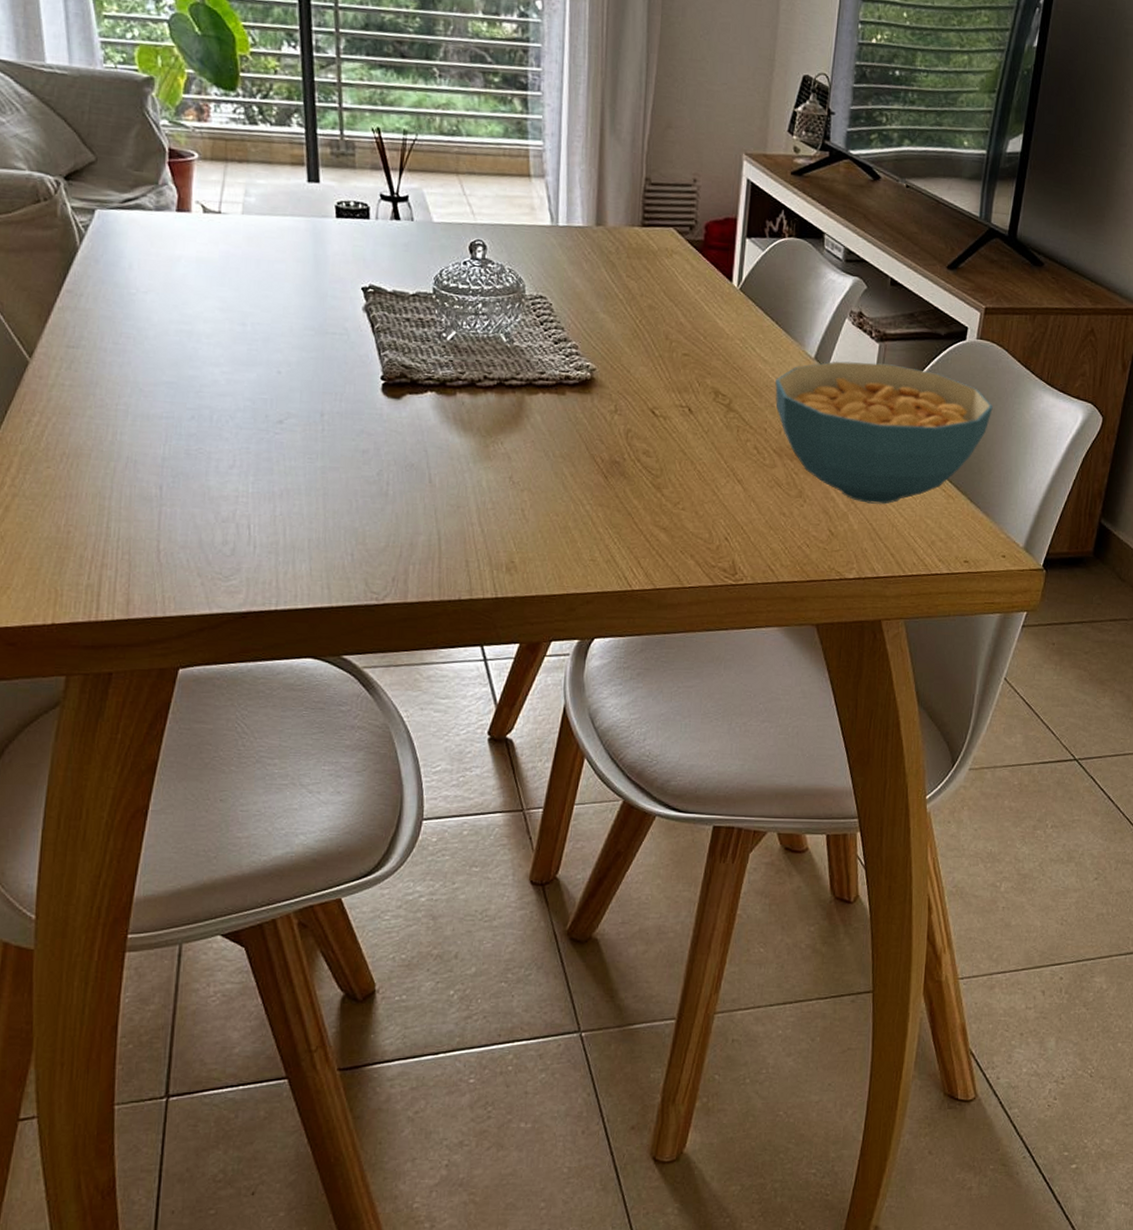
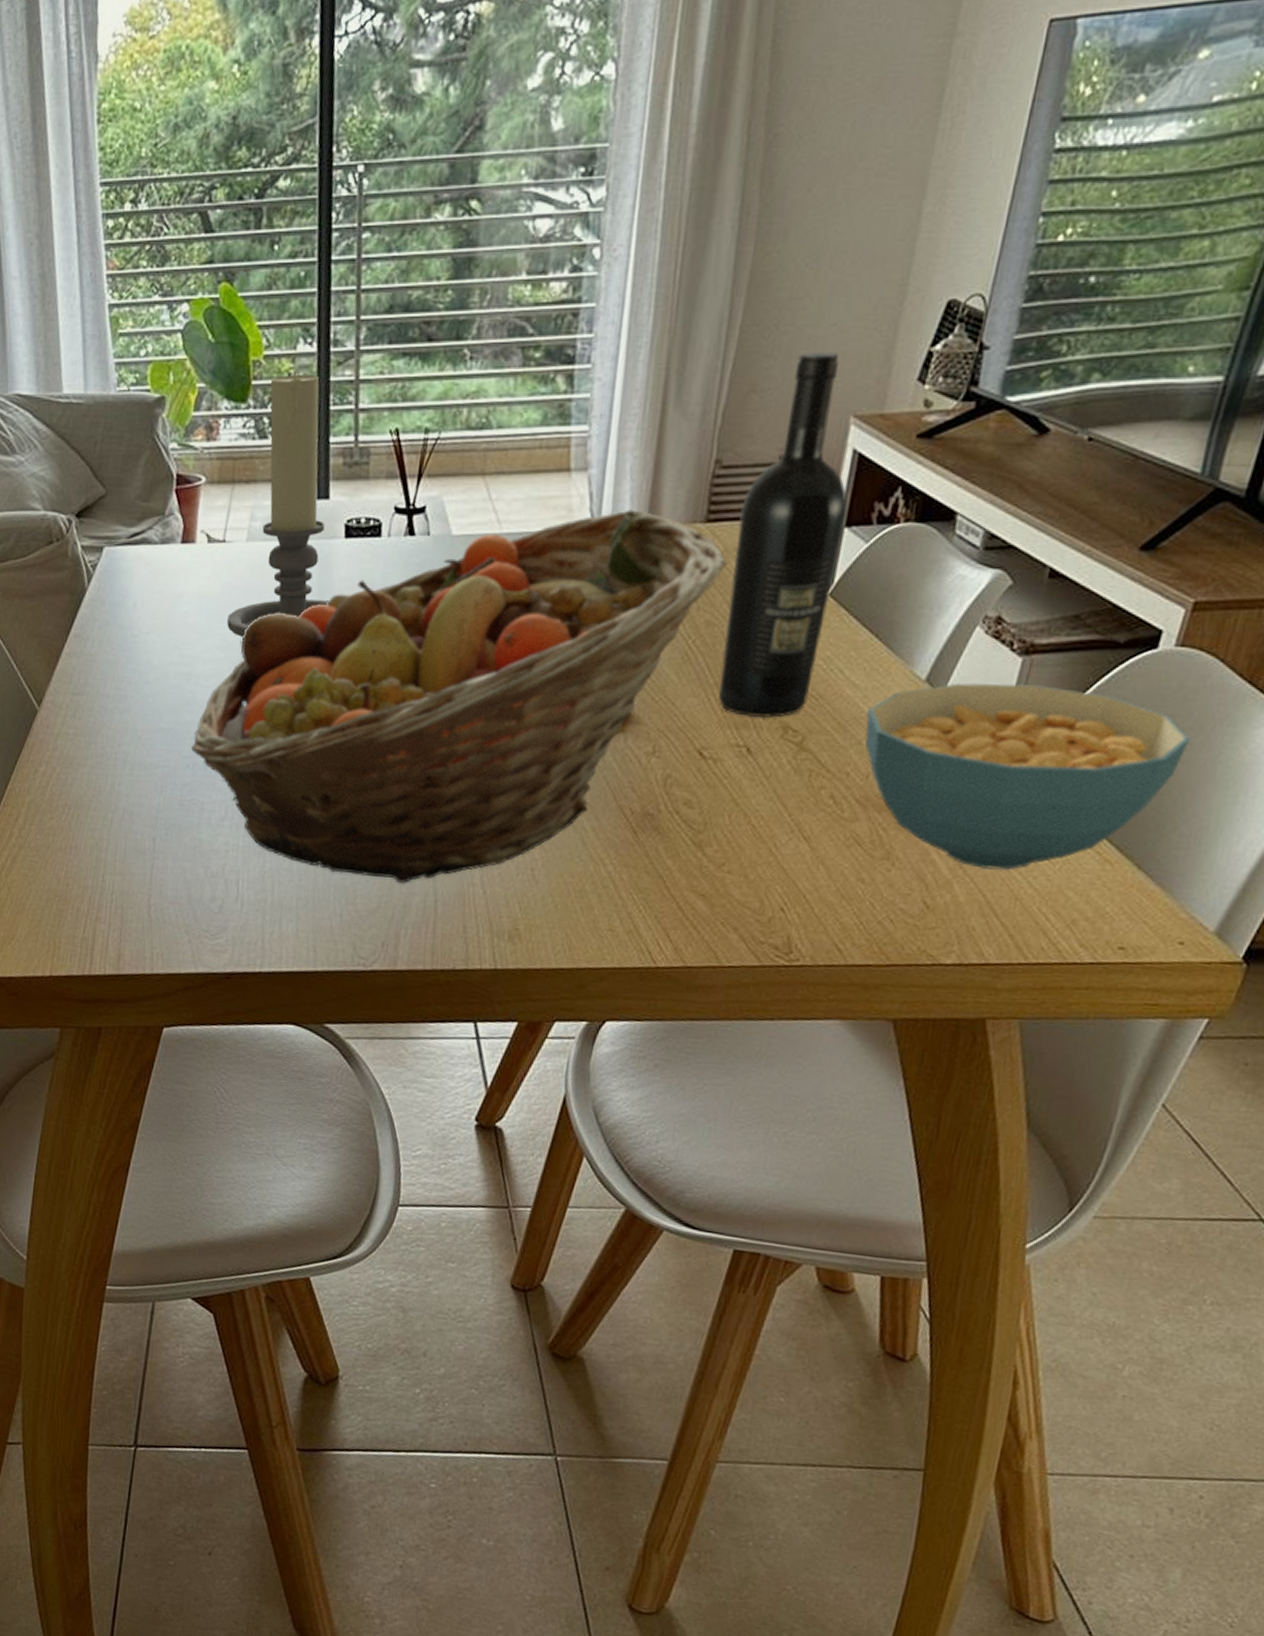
fruit basket: none [195,212,662,524] -> present [191,509,729,883]
candle holder: none [226,68,324,300] -> present [227,370,328,637]
wine bottle: none [663,102,747,385] -> present [718,351,848,719]

